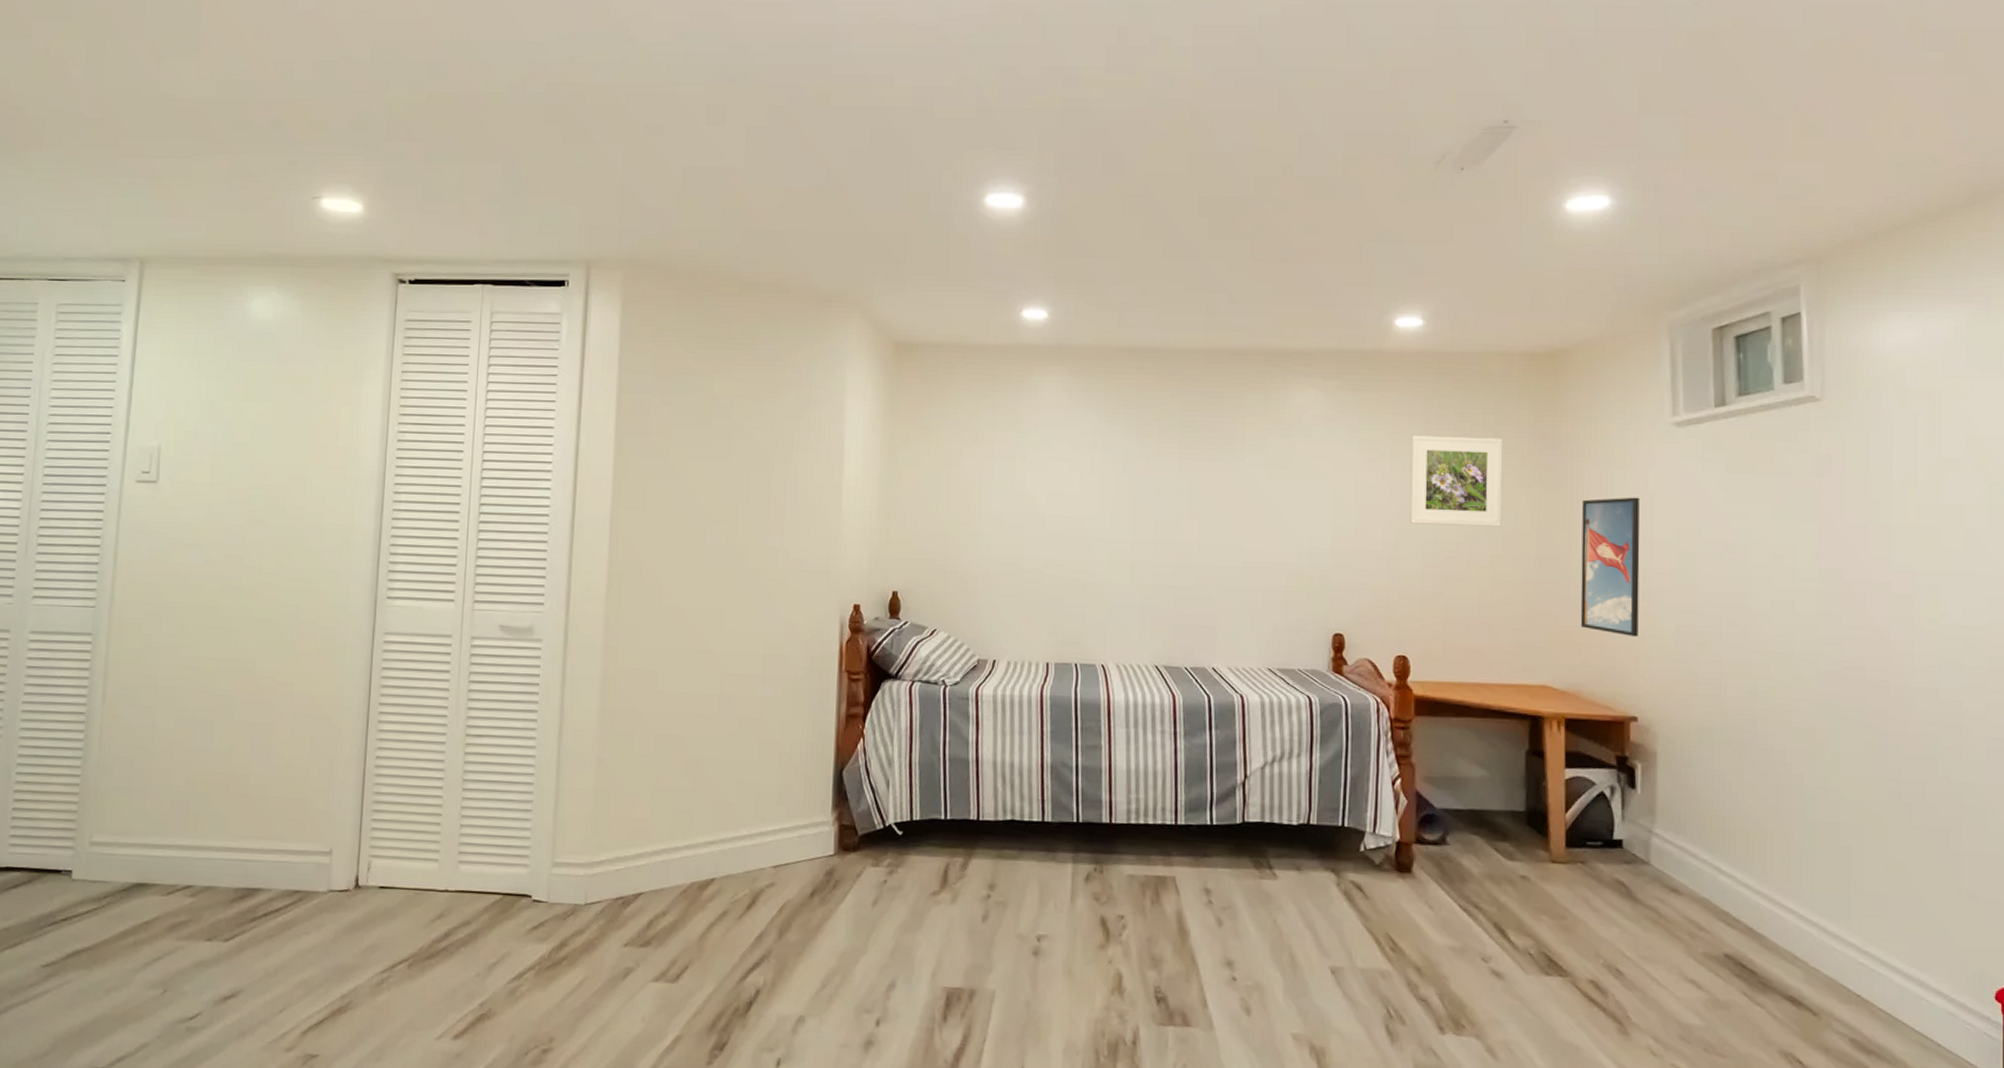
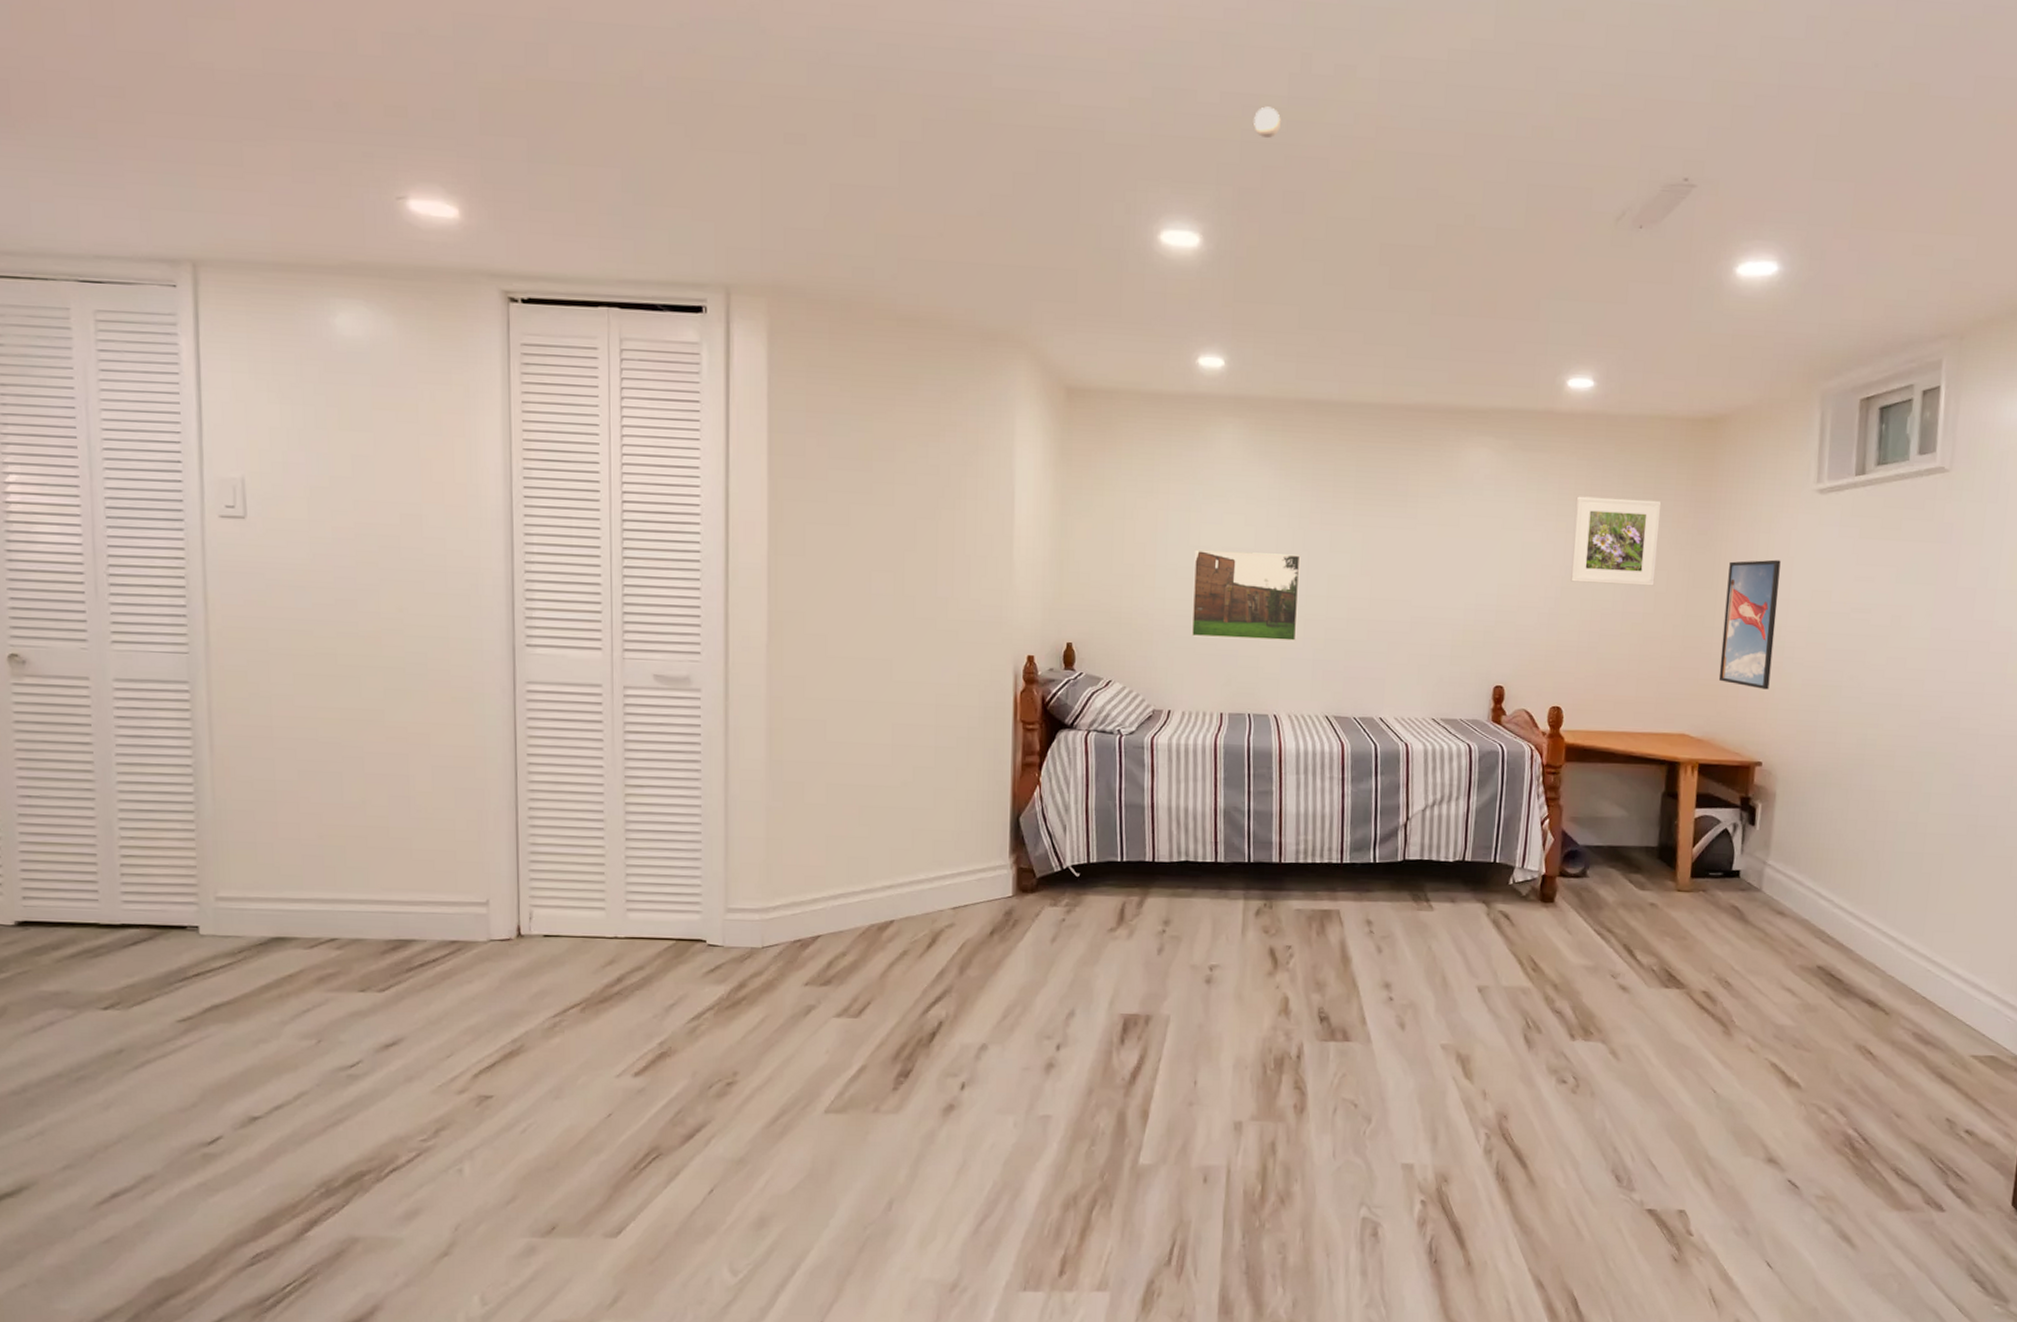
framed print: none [1016,496,1126,589] -> present [1191,549,1301,642]
eyeball: none [1074,77,1099,105] -> present [1254,106,1281,138]

